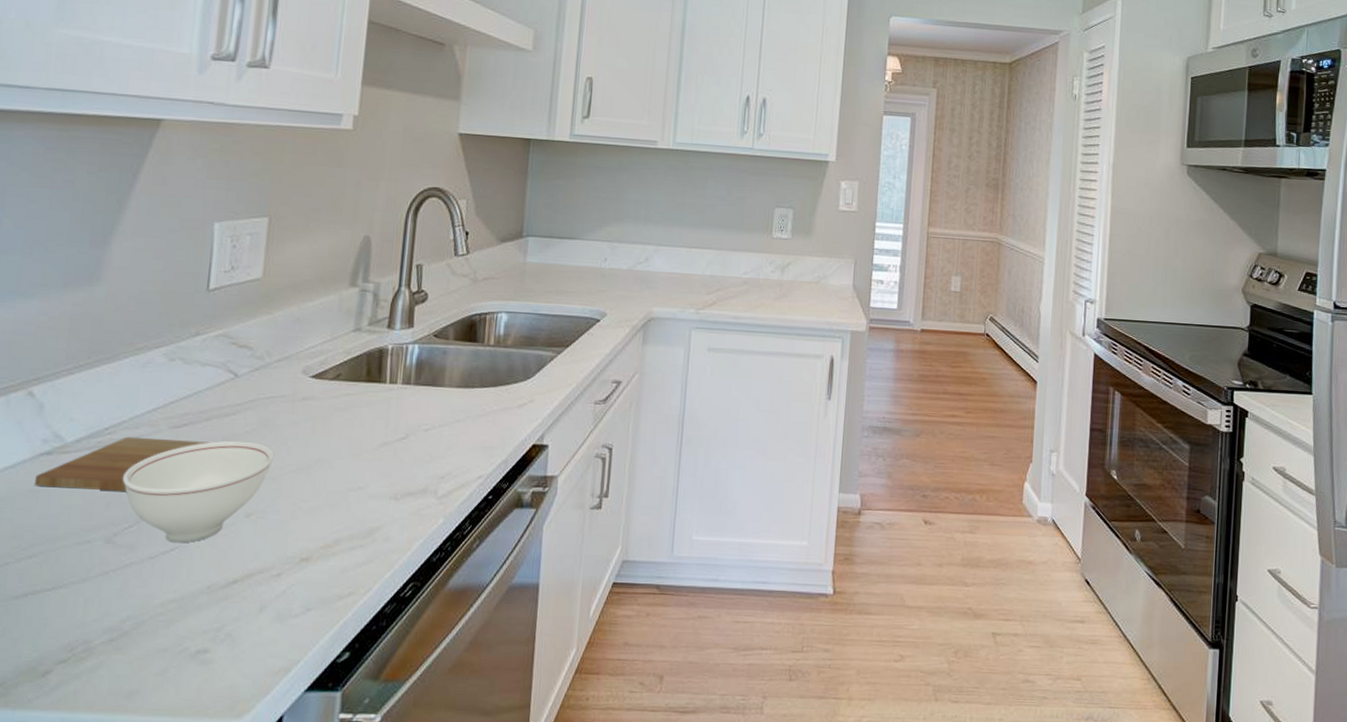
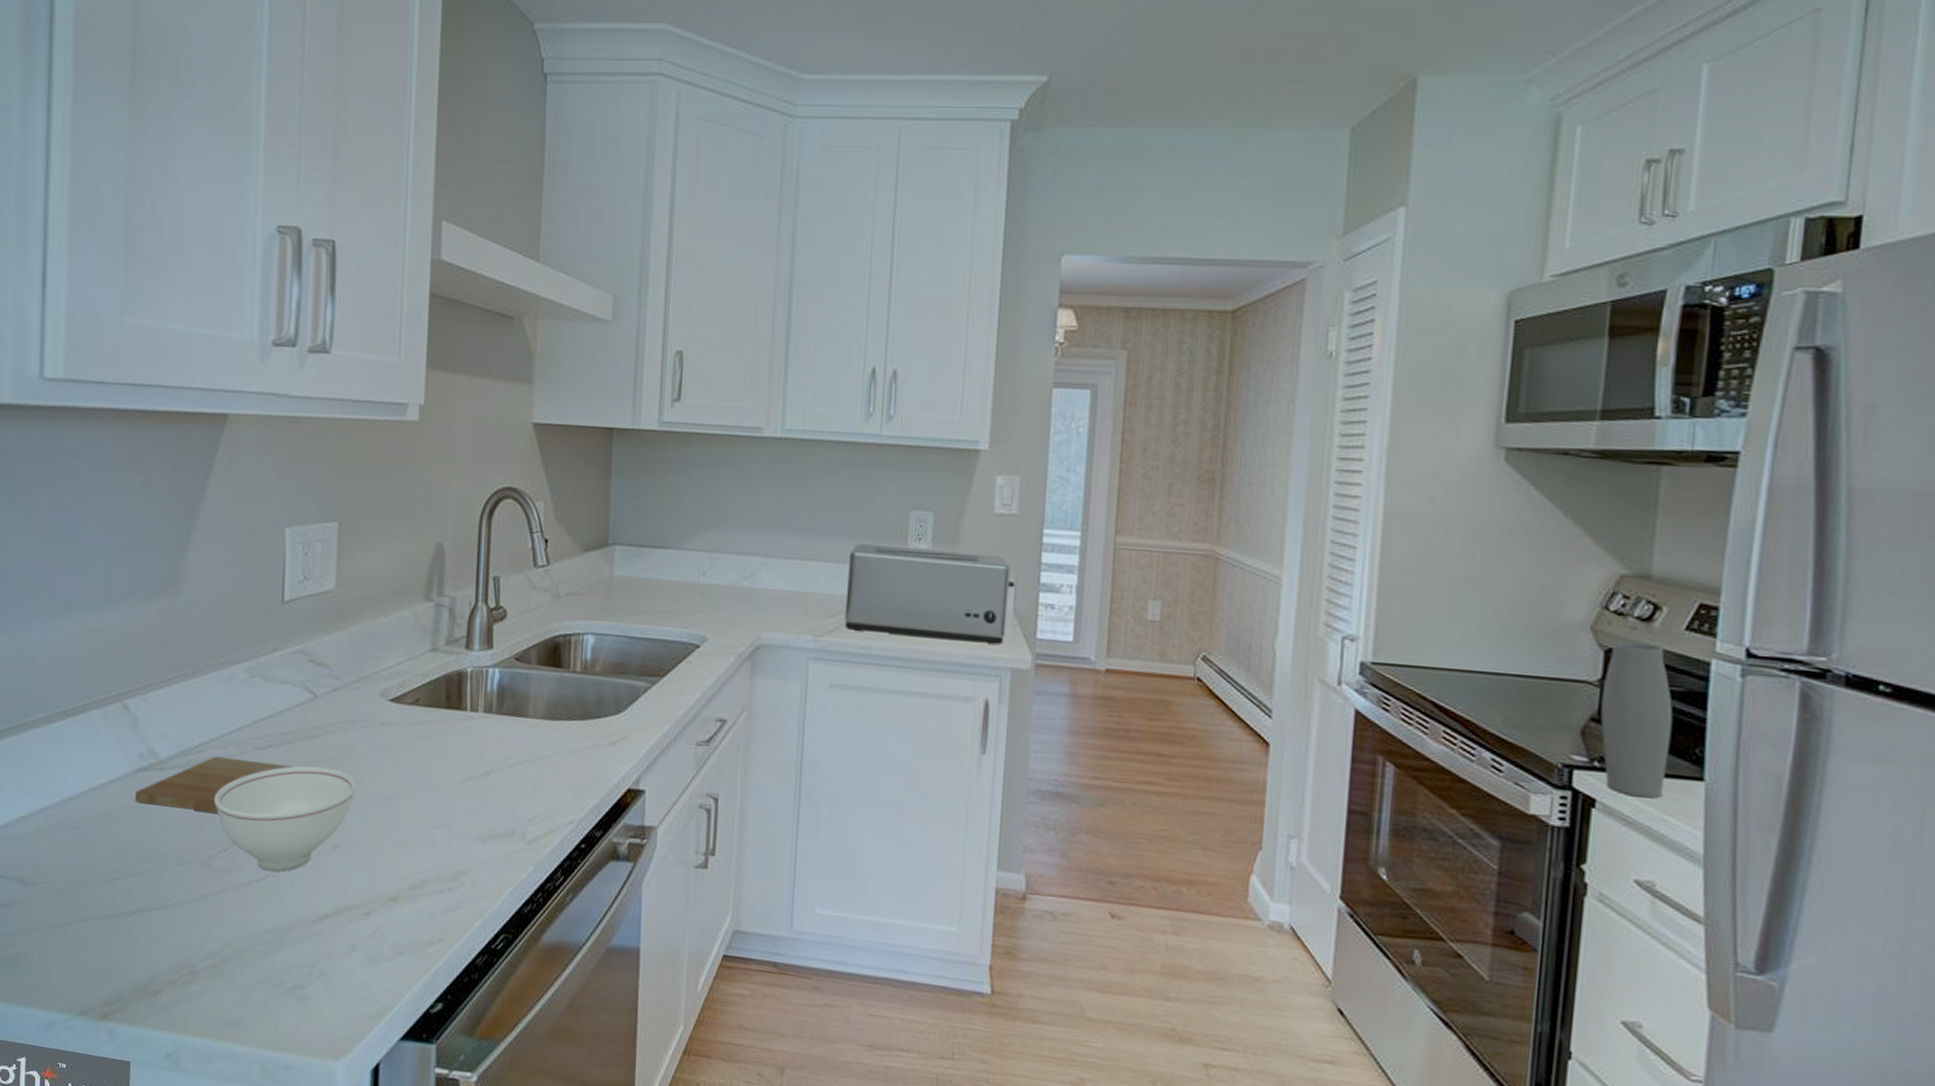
toaster: none [721,234,854,313] -> present [844,543,1015,645]
vase: none [1249,298,1293,409] -> present [1600,640,1673,799]

